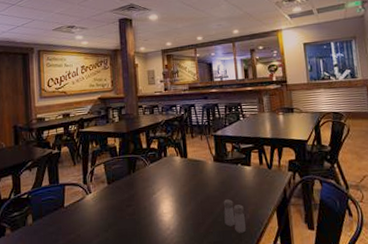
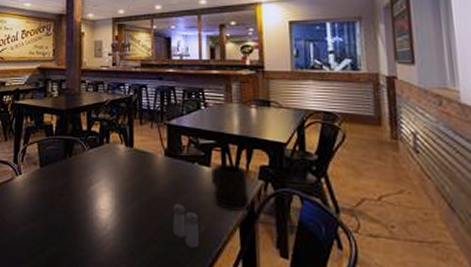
beer mug: none [252,161,283,200] -> present [211,163,251,212]

